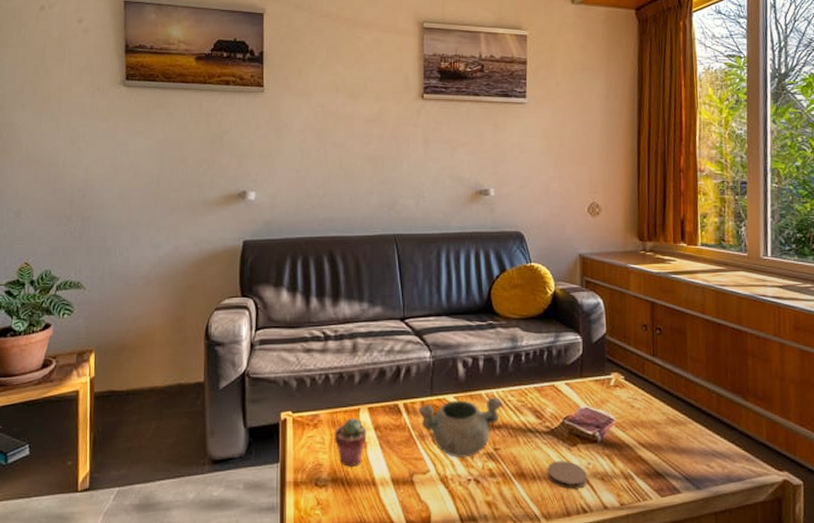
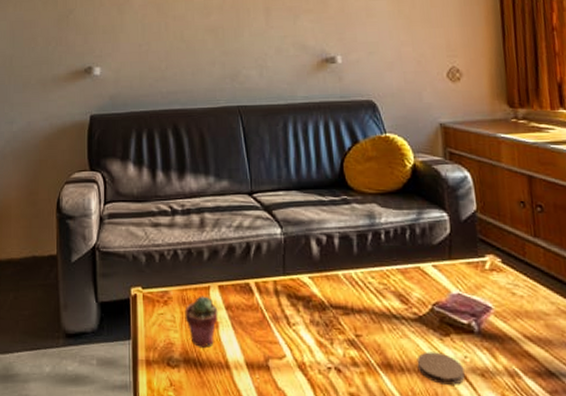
decorative bowl: present [419,397,503,458] -> none [271,278,363,344]

